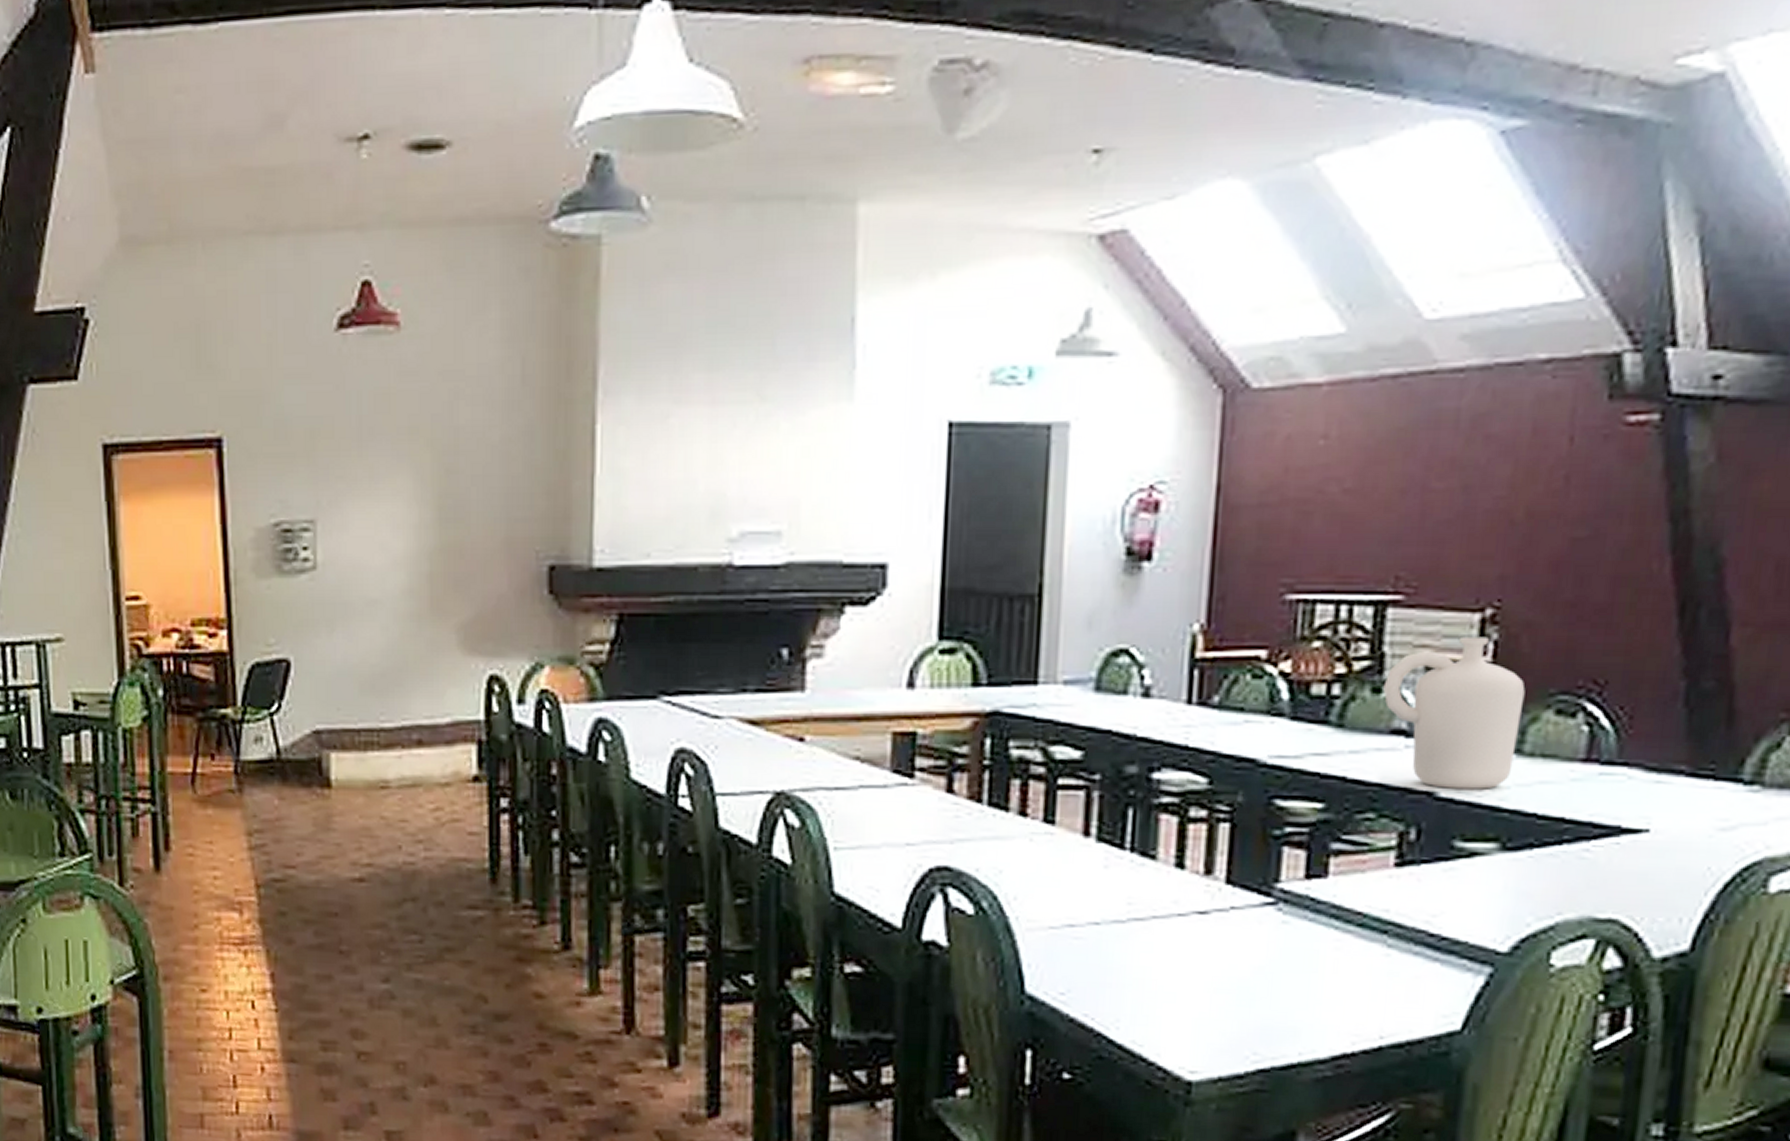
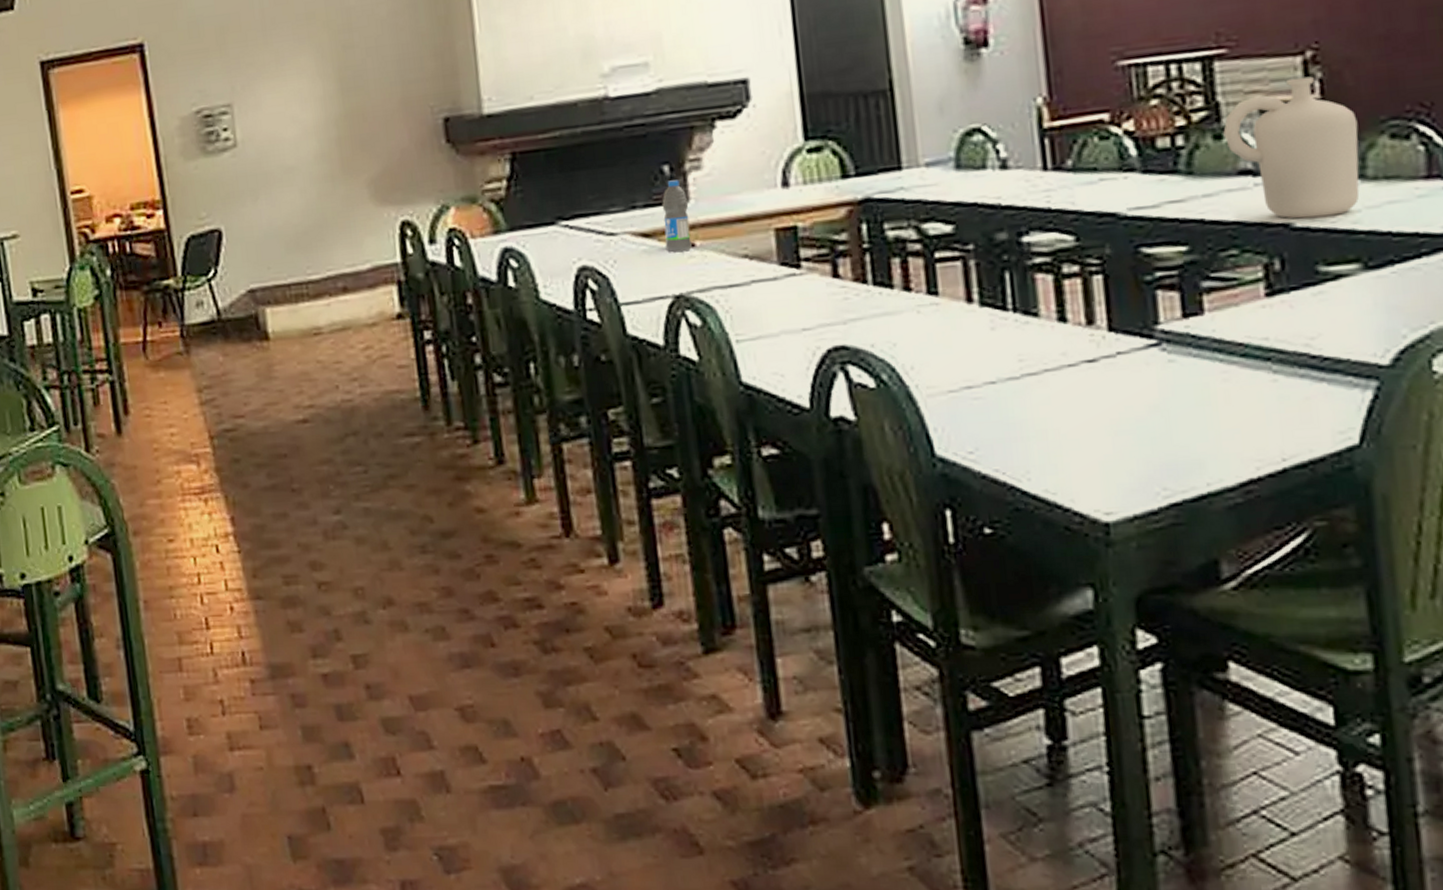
water bottle: none [772,666,804,747] -> present [662,180,692,254]

